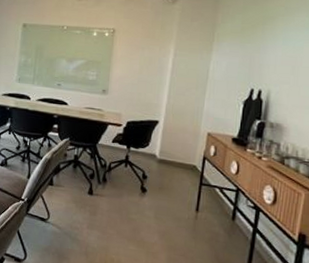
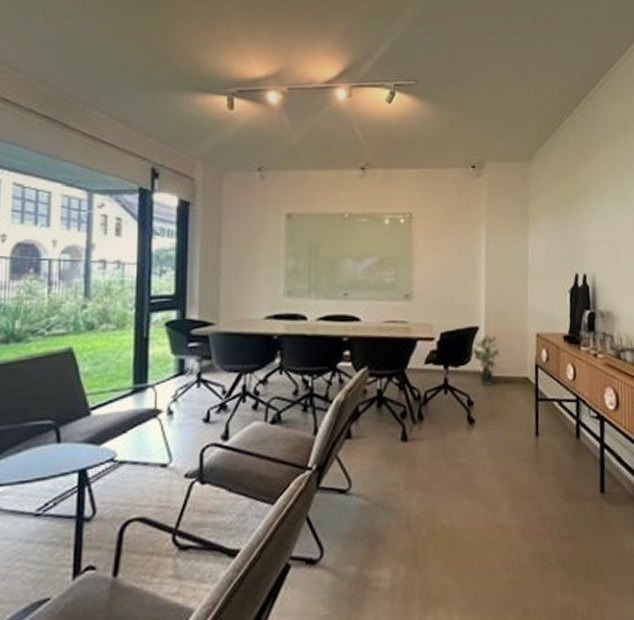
potted plant: none [151,128,174,167] -> present [472,335,500,386]

